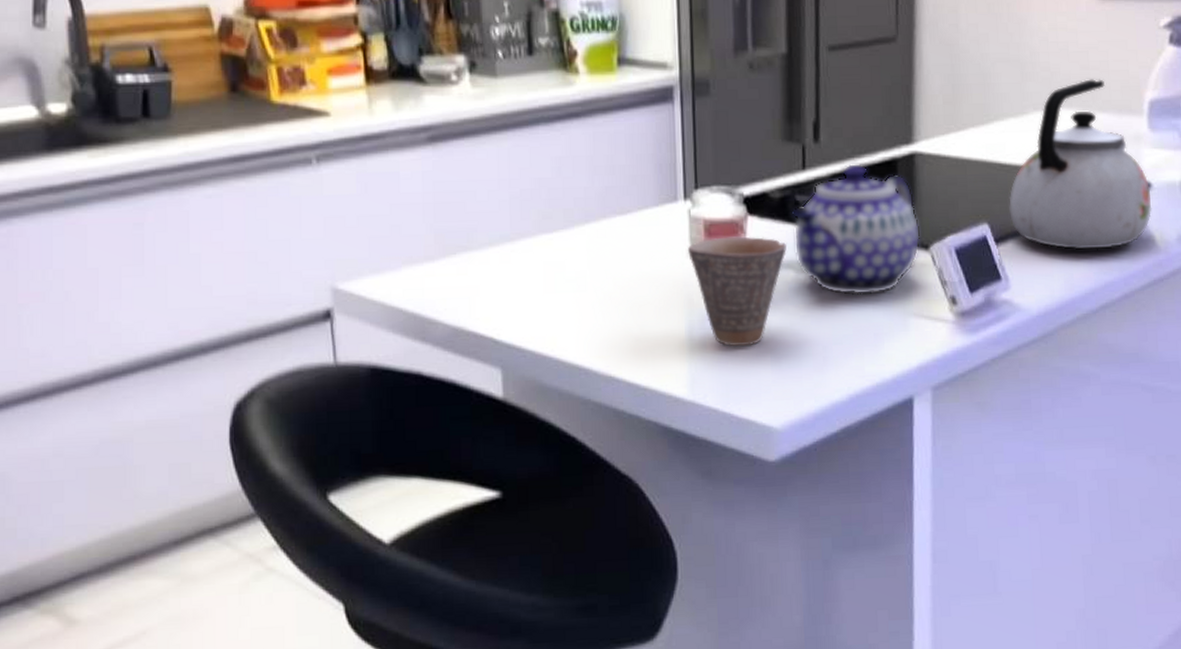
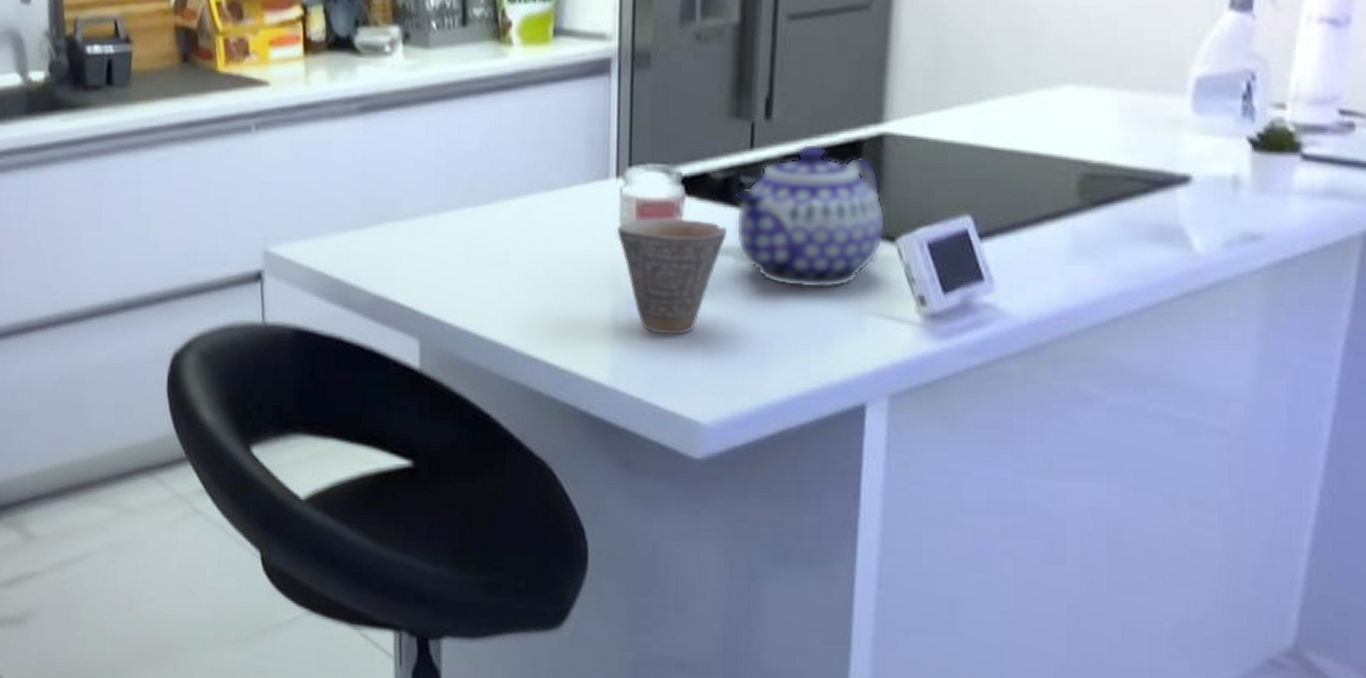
kettle: present [1009,79,1152,250] -> none [999,51,1191,251]

